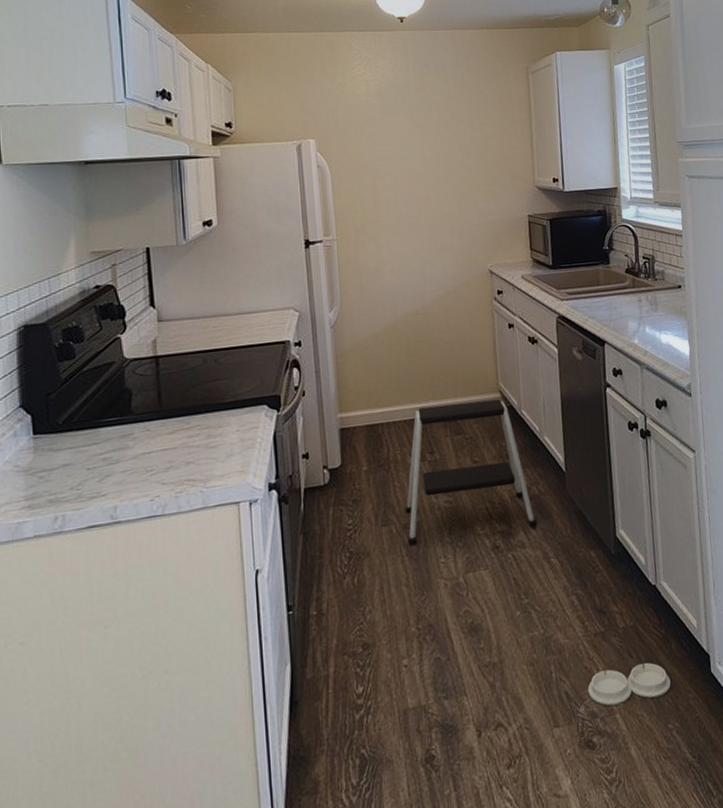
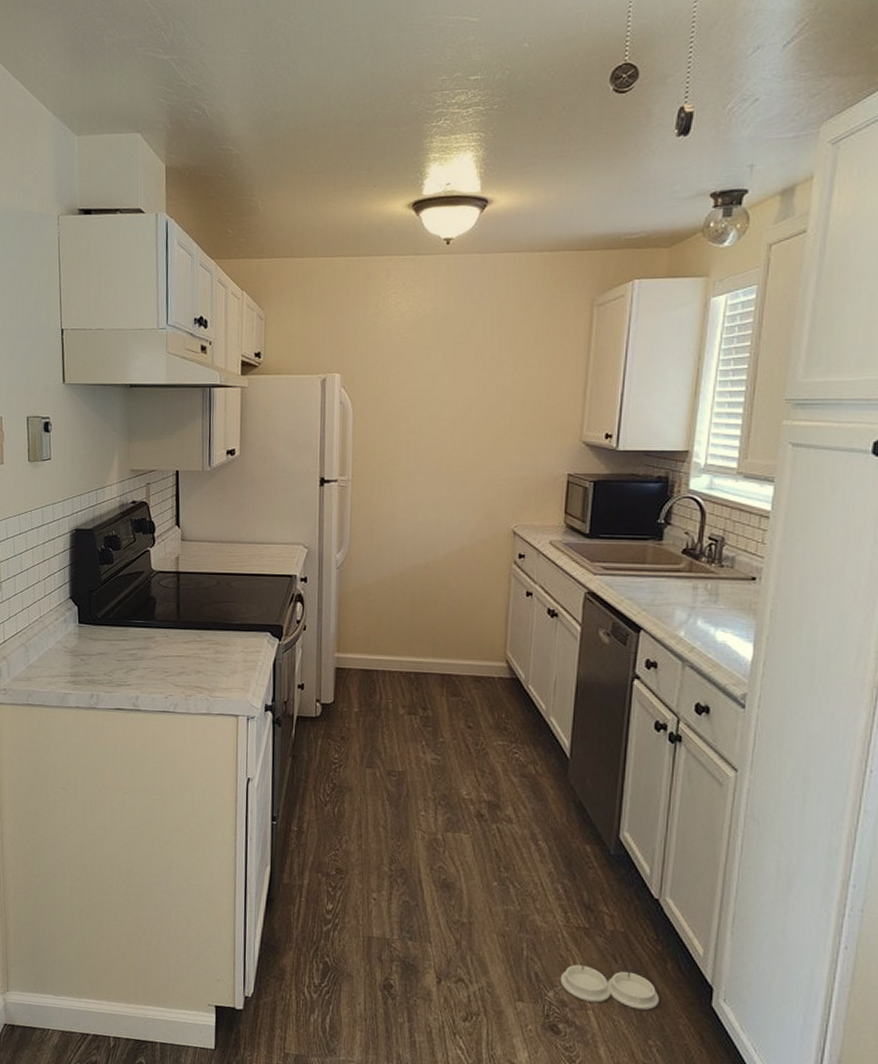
step stool: present [405,399,537,544] -> none [390,662,529,805]

